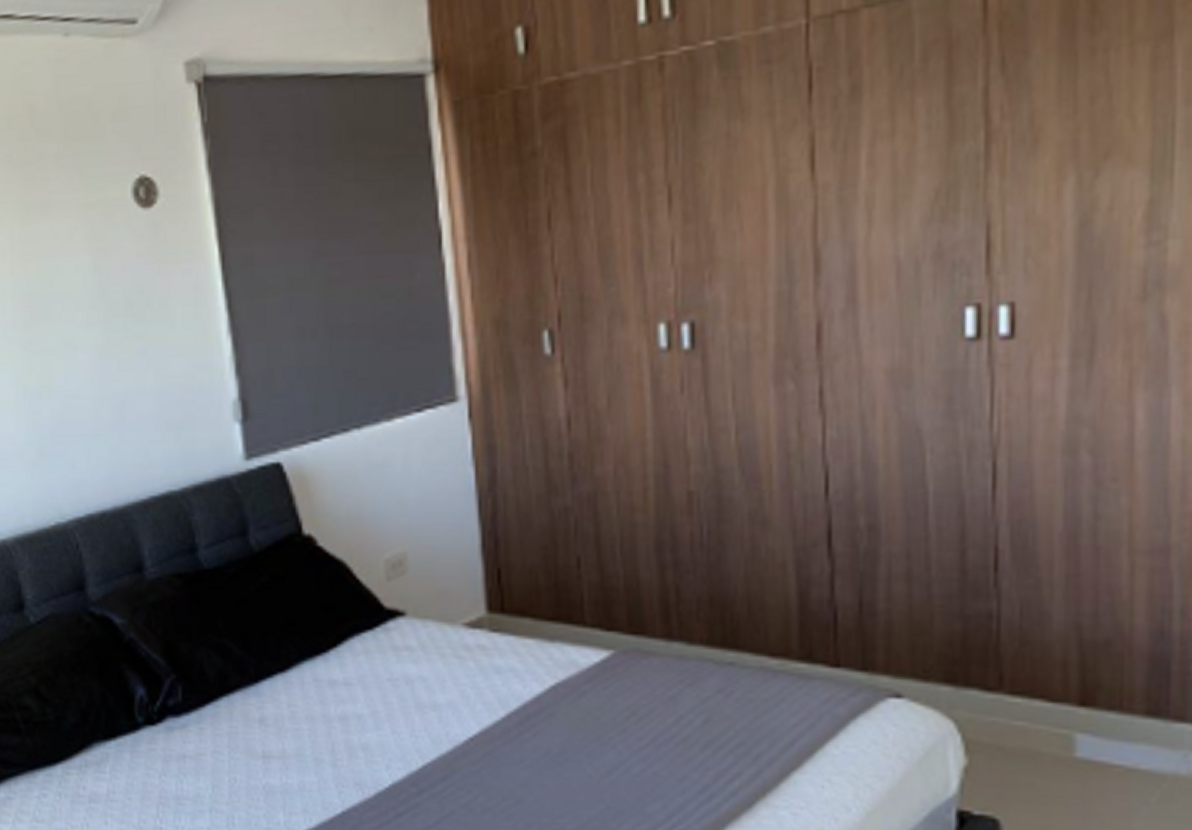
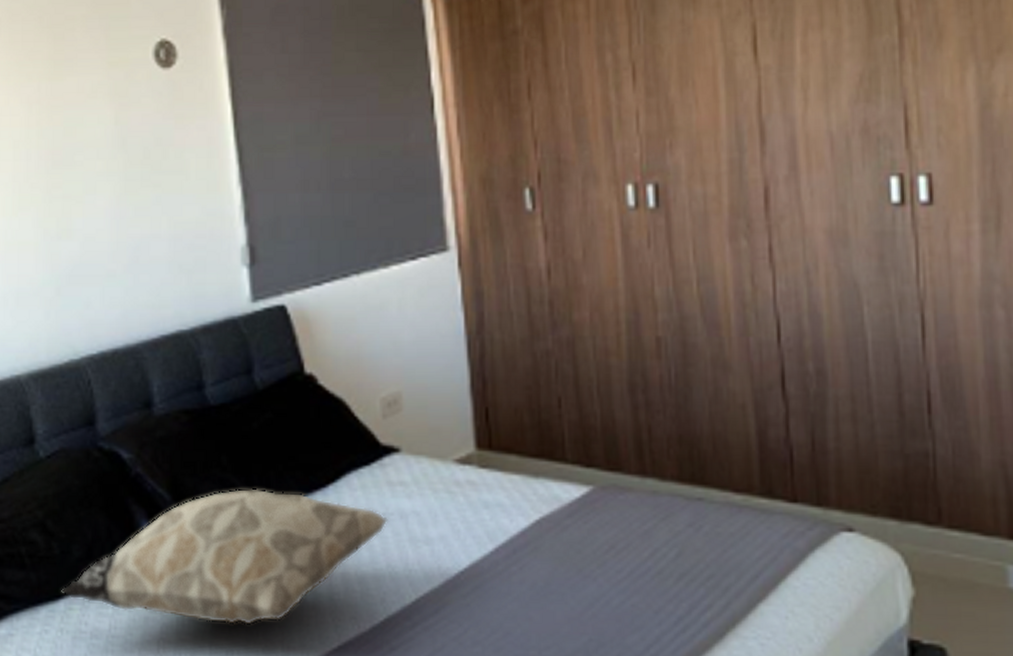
decorative pillow: none [58,653,393,790] -> present [61,488,388,625]

